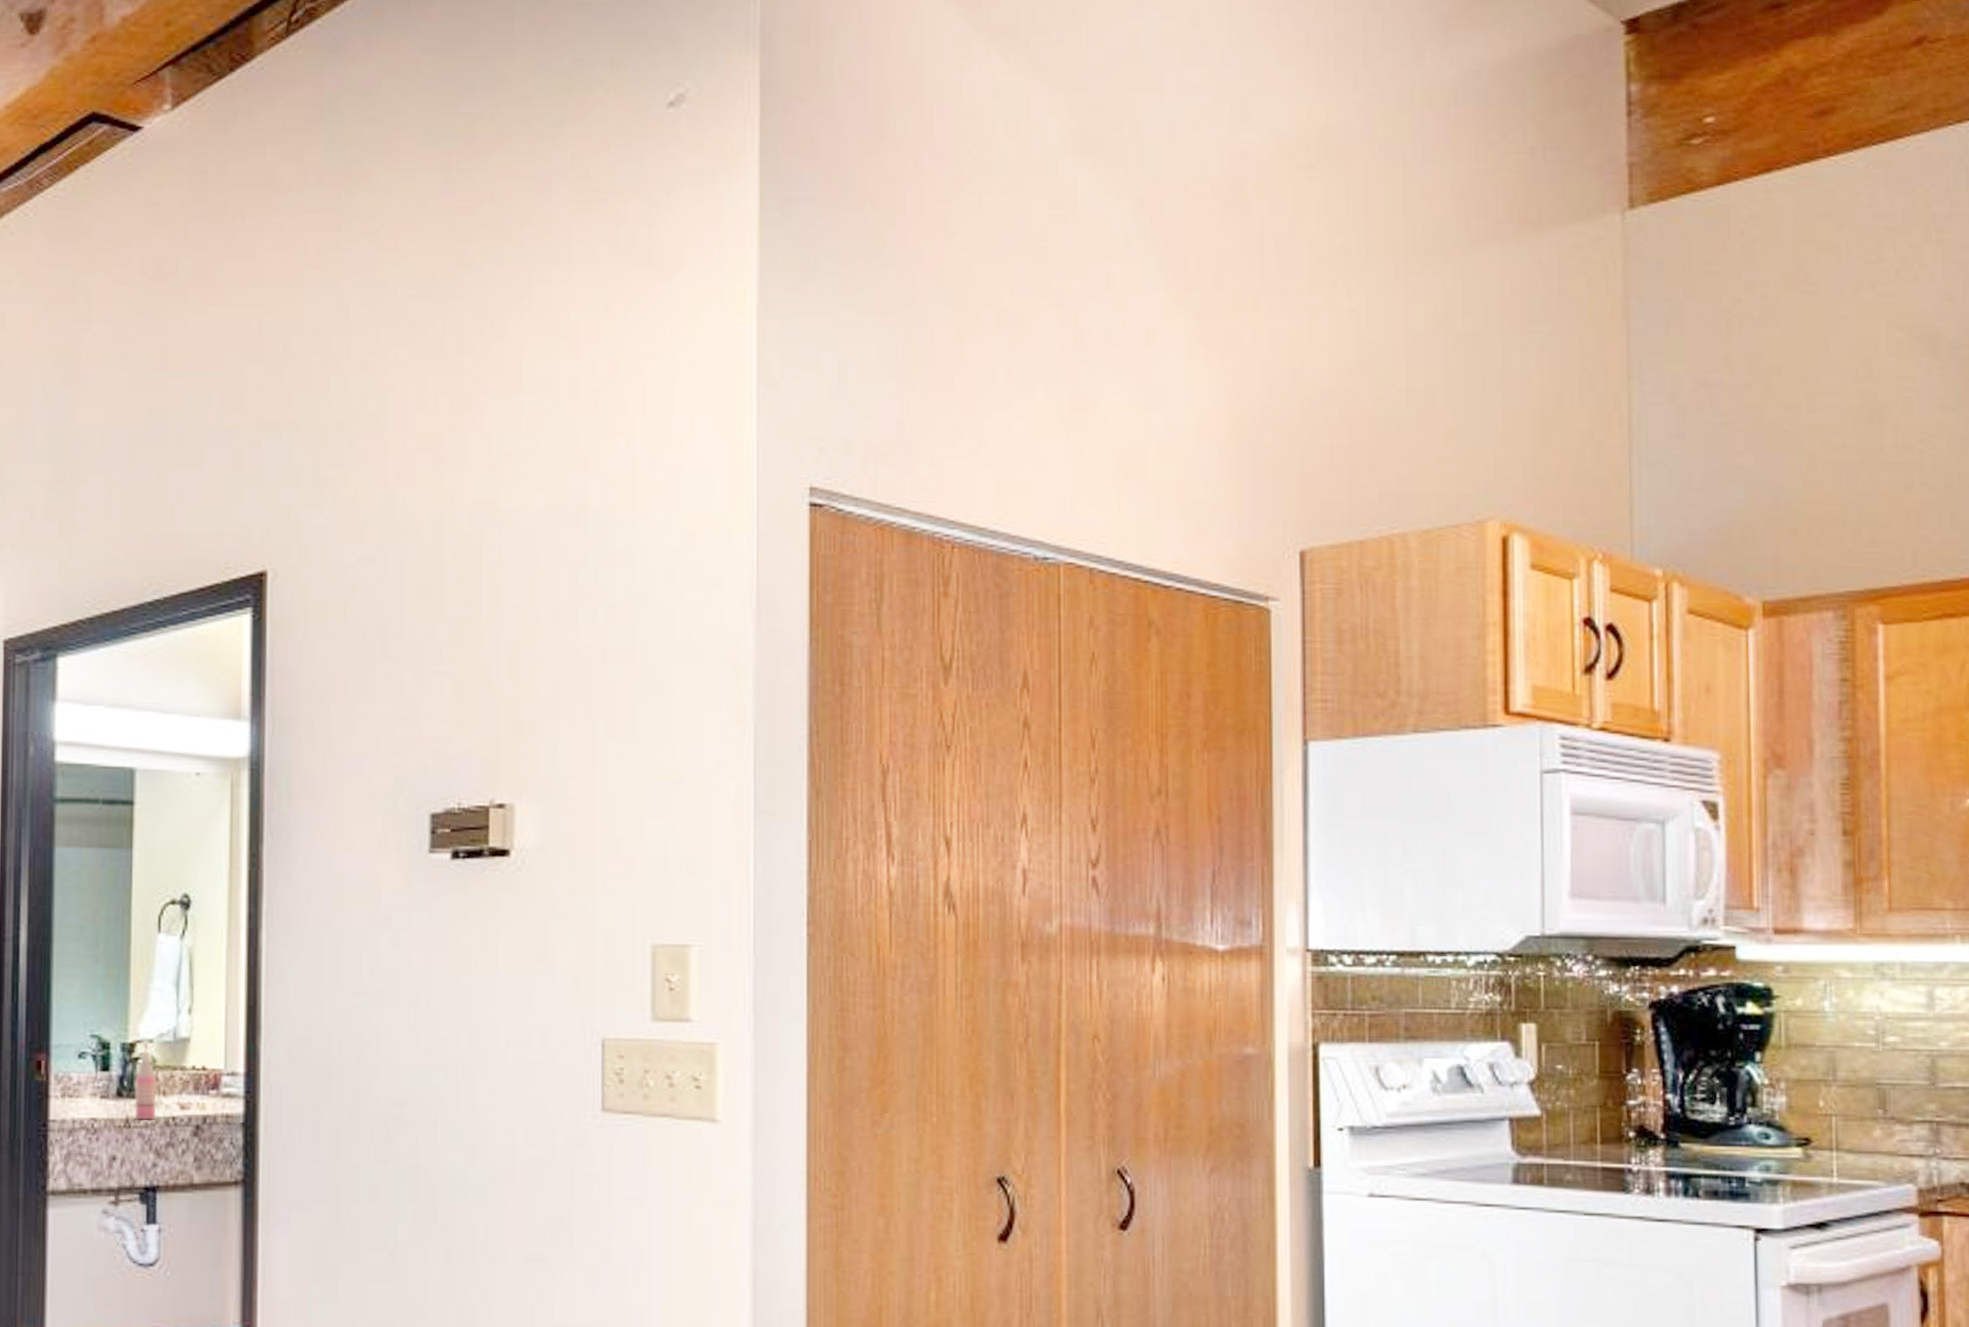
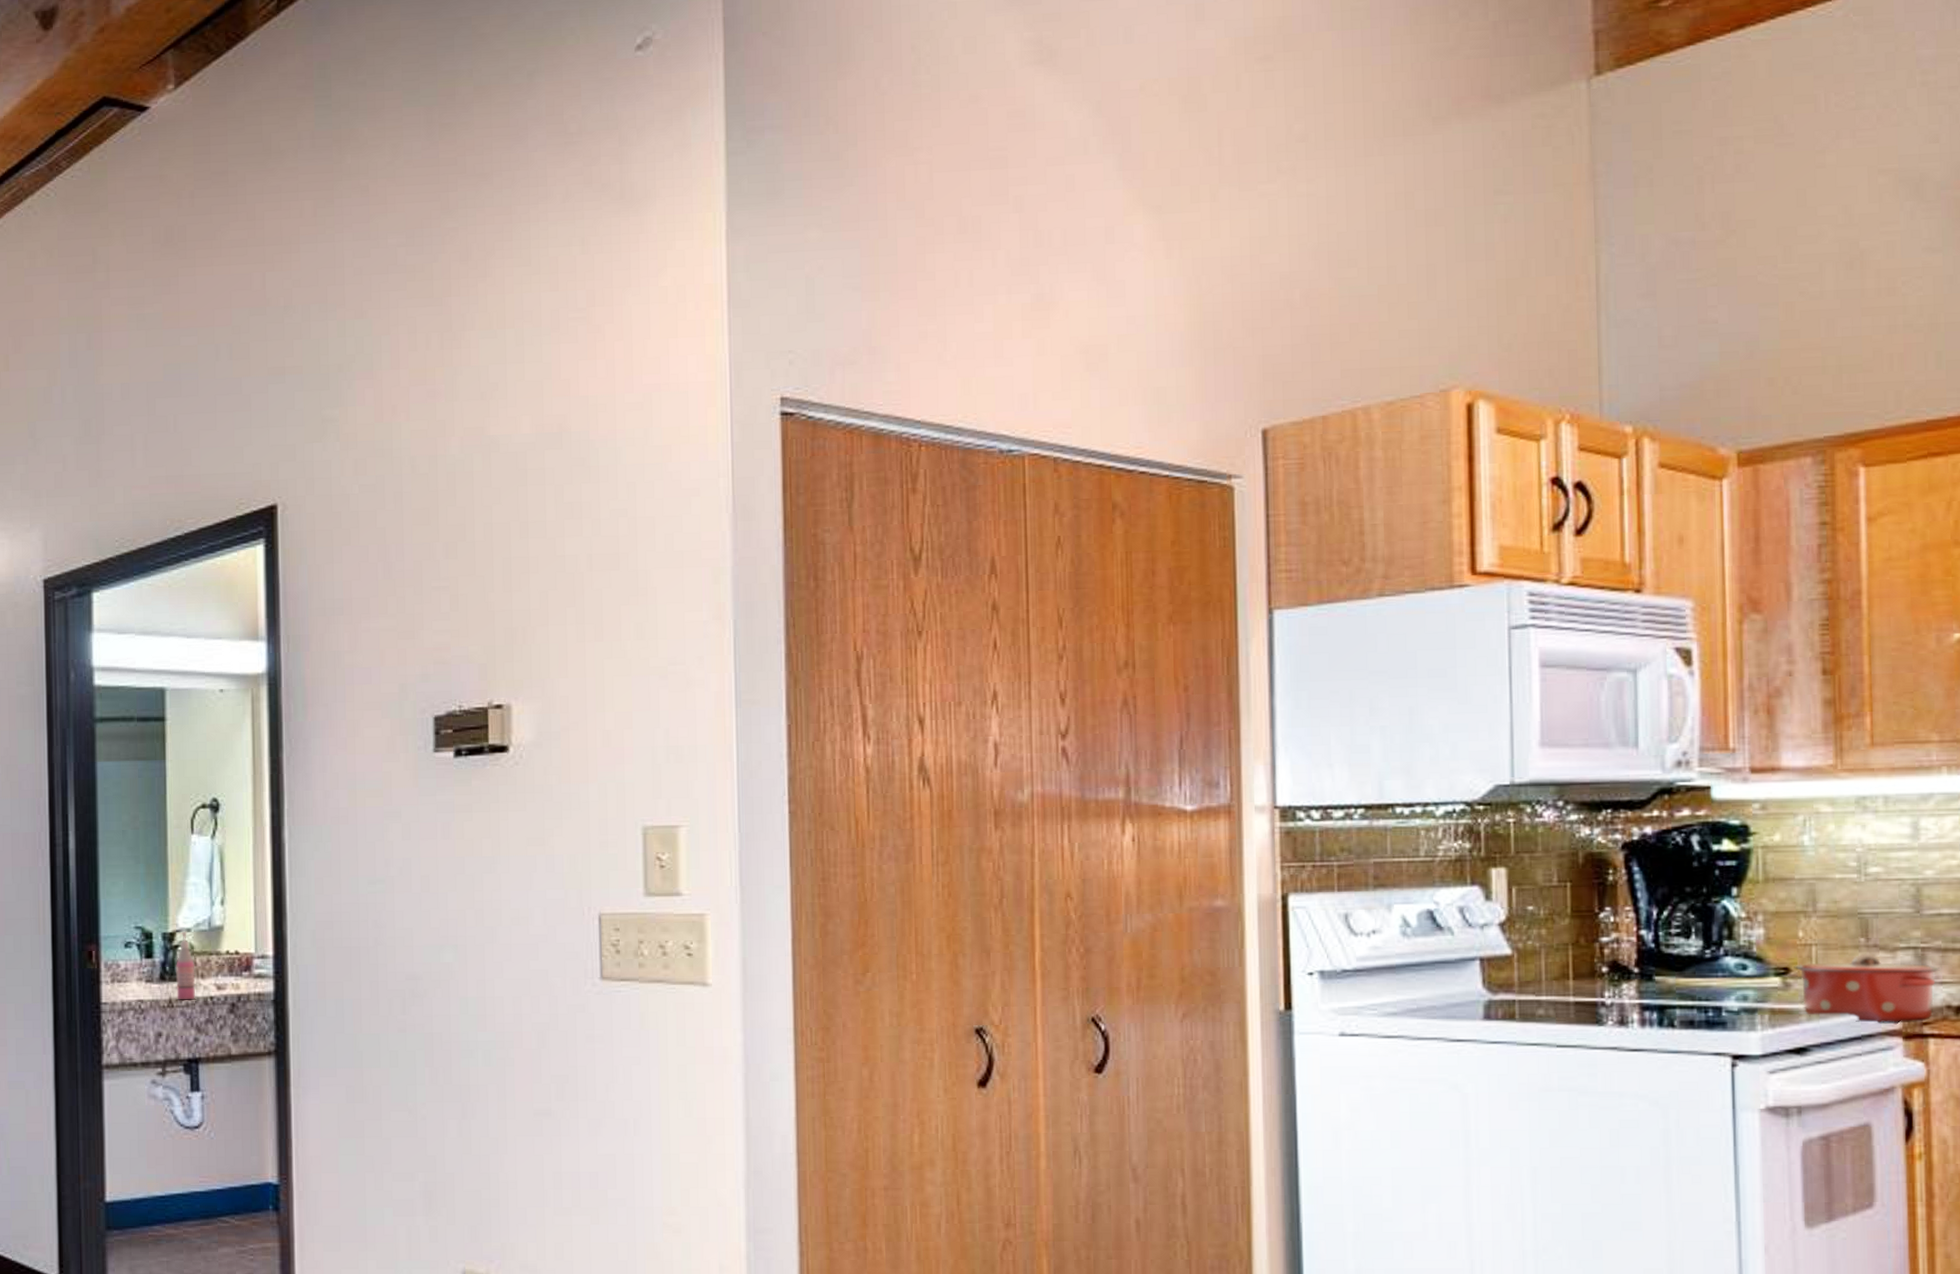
casserole: none [1814,1126,1955,1200] -> present [1794,953,1941,1024]

